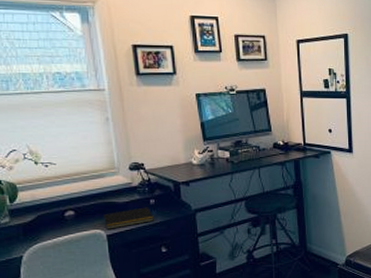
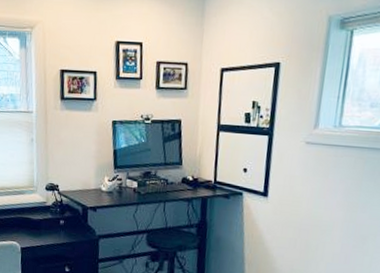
notepad: present [102,207,154,229] -> none [19,226,62,243]

